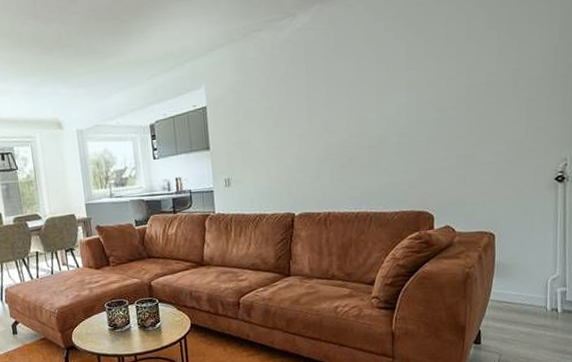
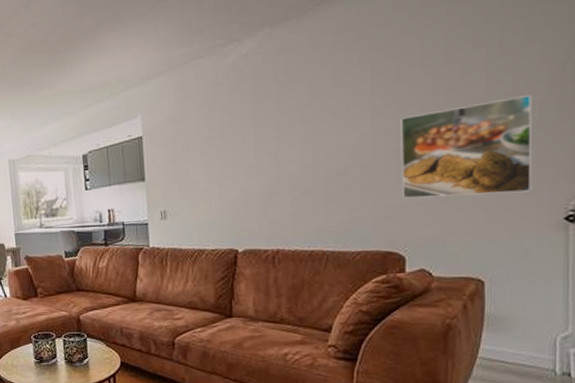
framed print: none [430,72,533,164] -> present [401,95,533,199]

